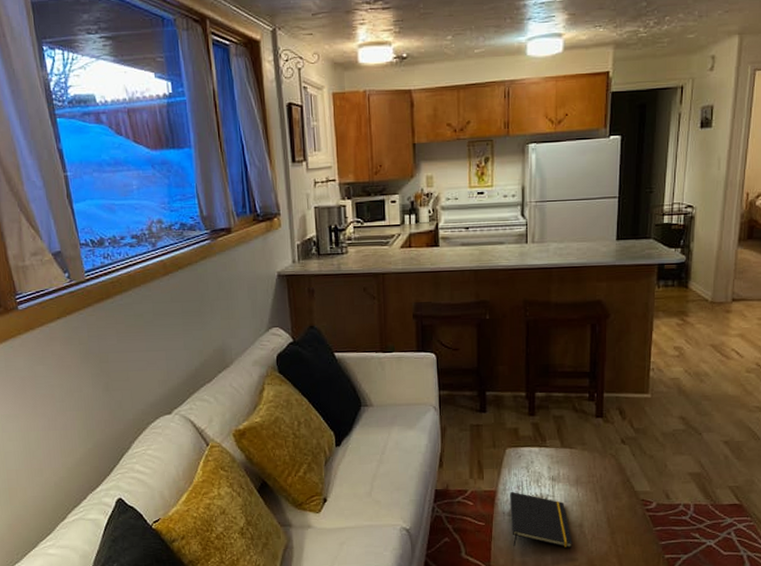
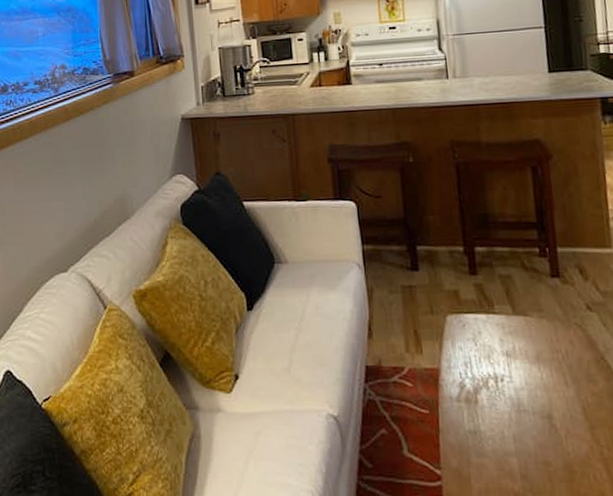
notepad: present [510,491,572,548] -> none [456,369,542,447]

